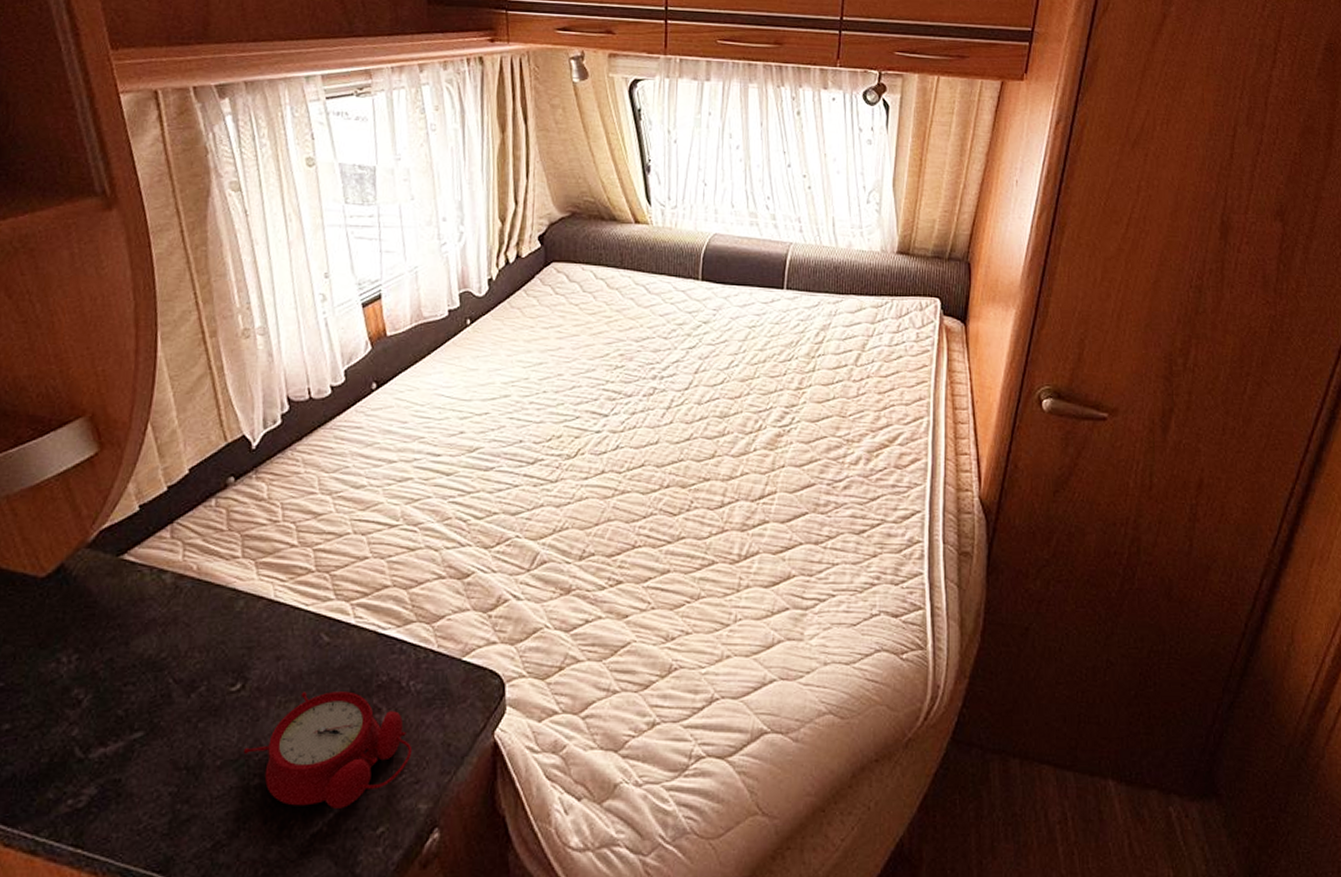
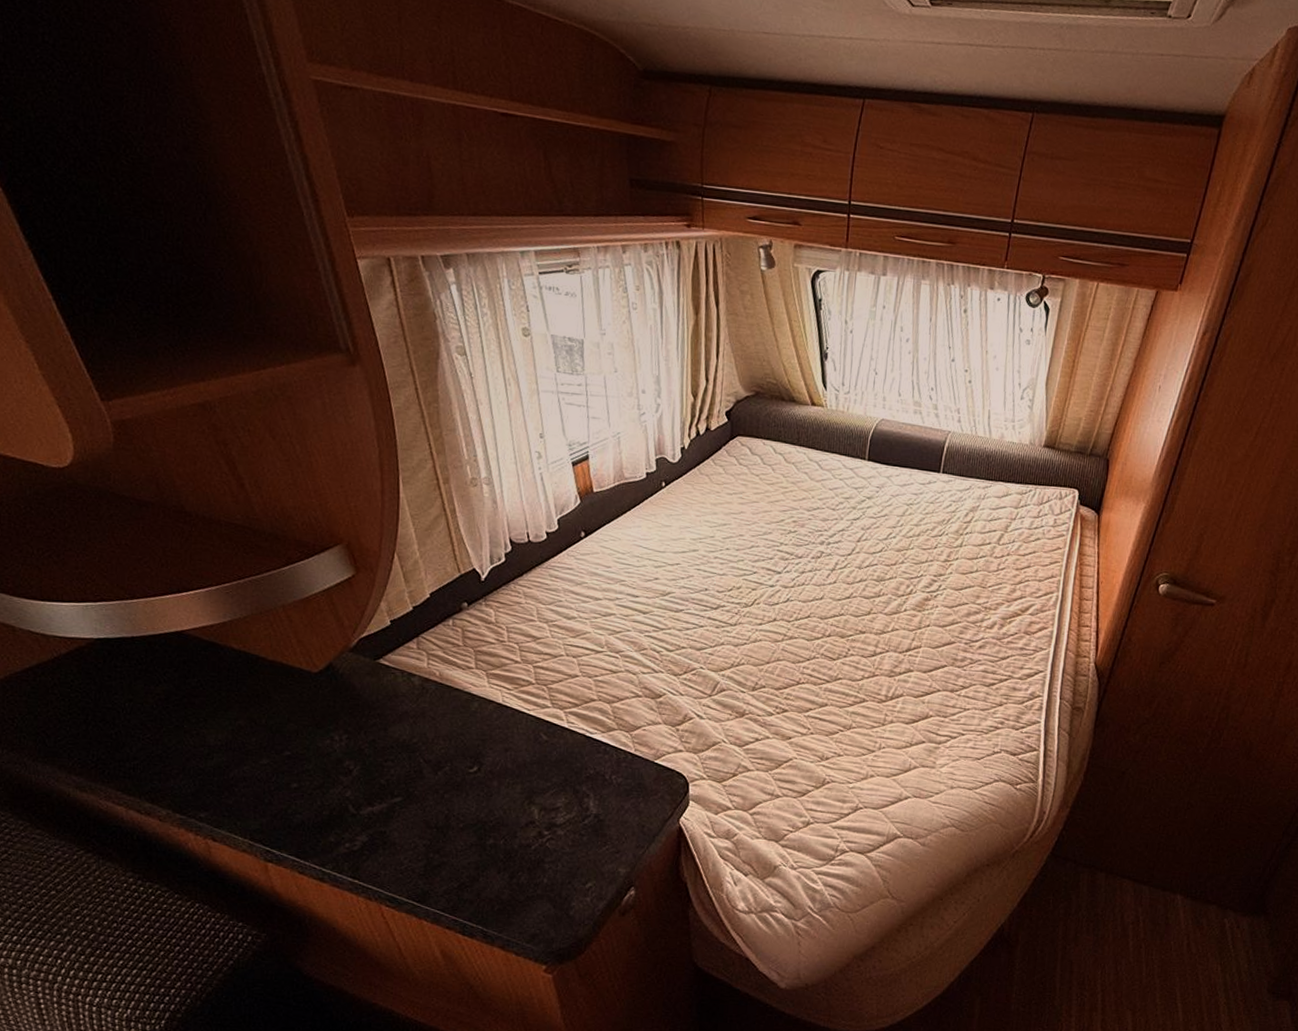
alarm clock: present [243,691,413,809] -> none [480,777,614,867]

